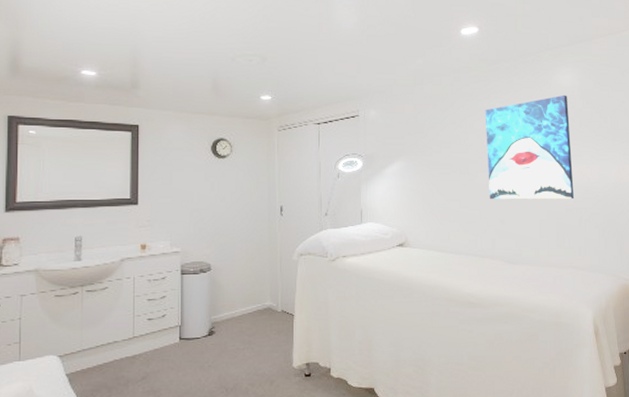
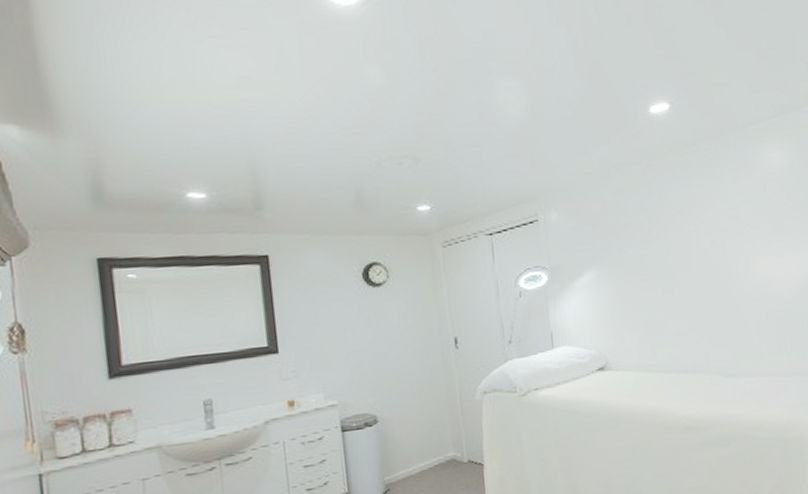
wall art: present [485,94,574,200] -> none [685,175,793,306]

